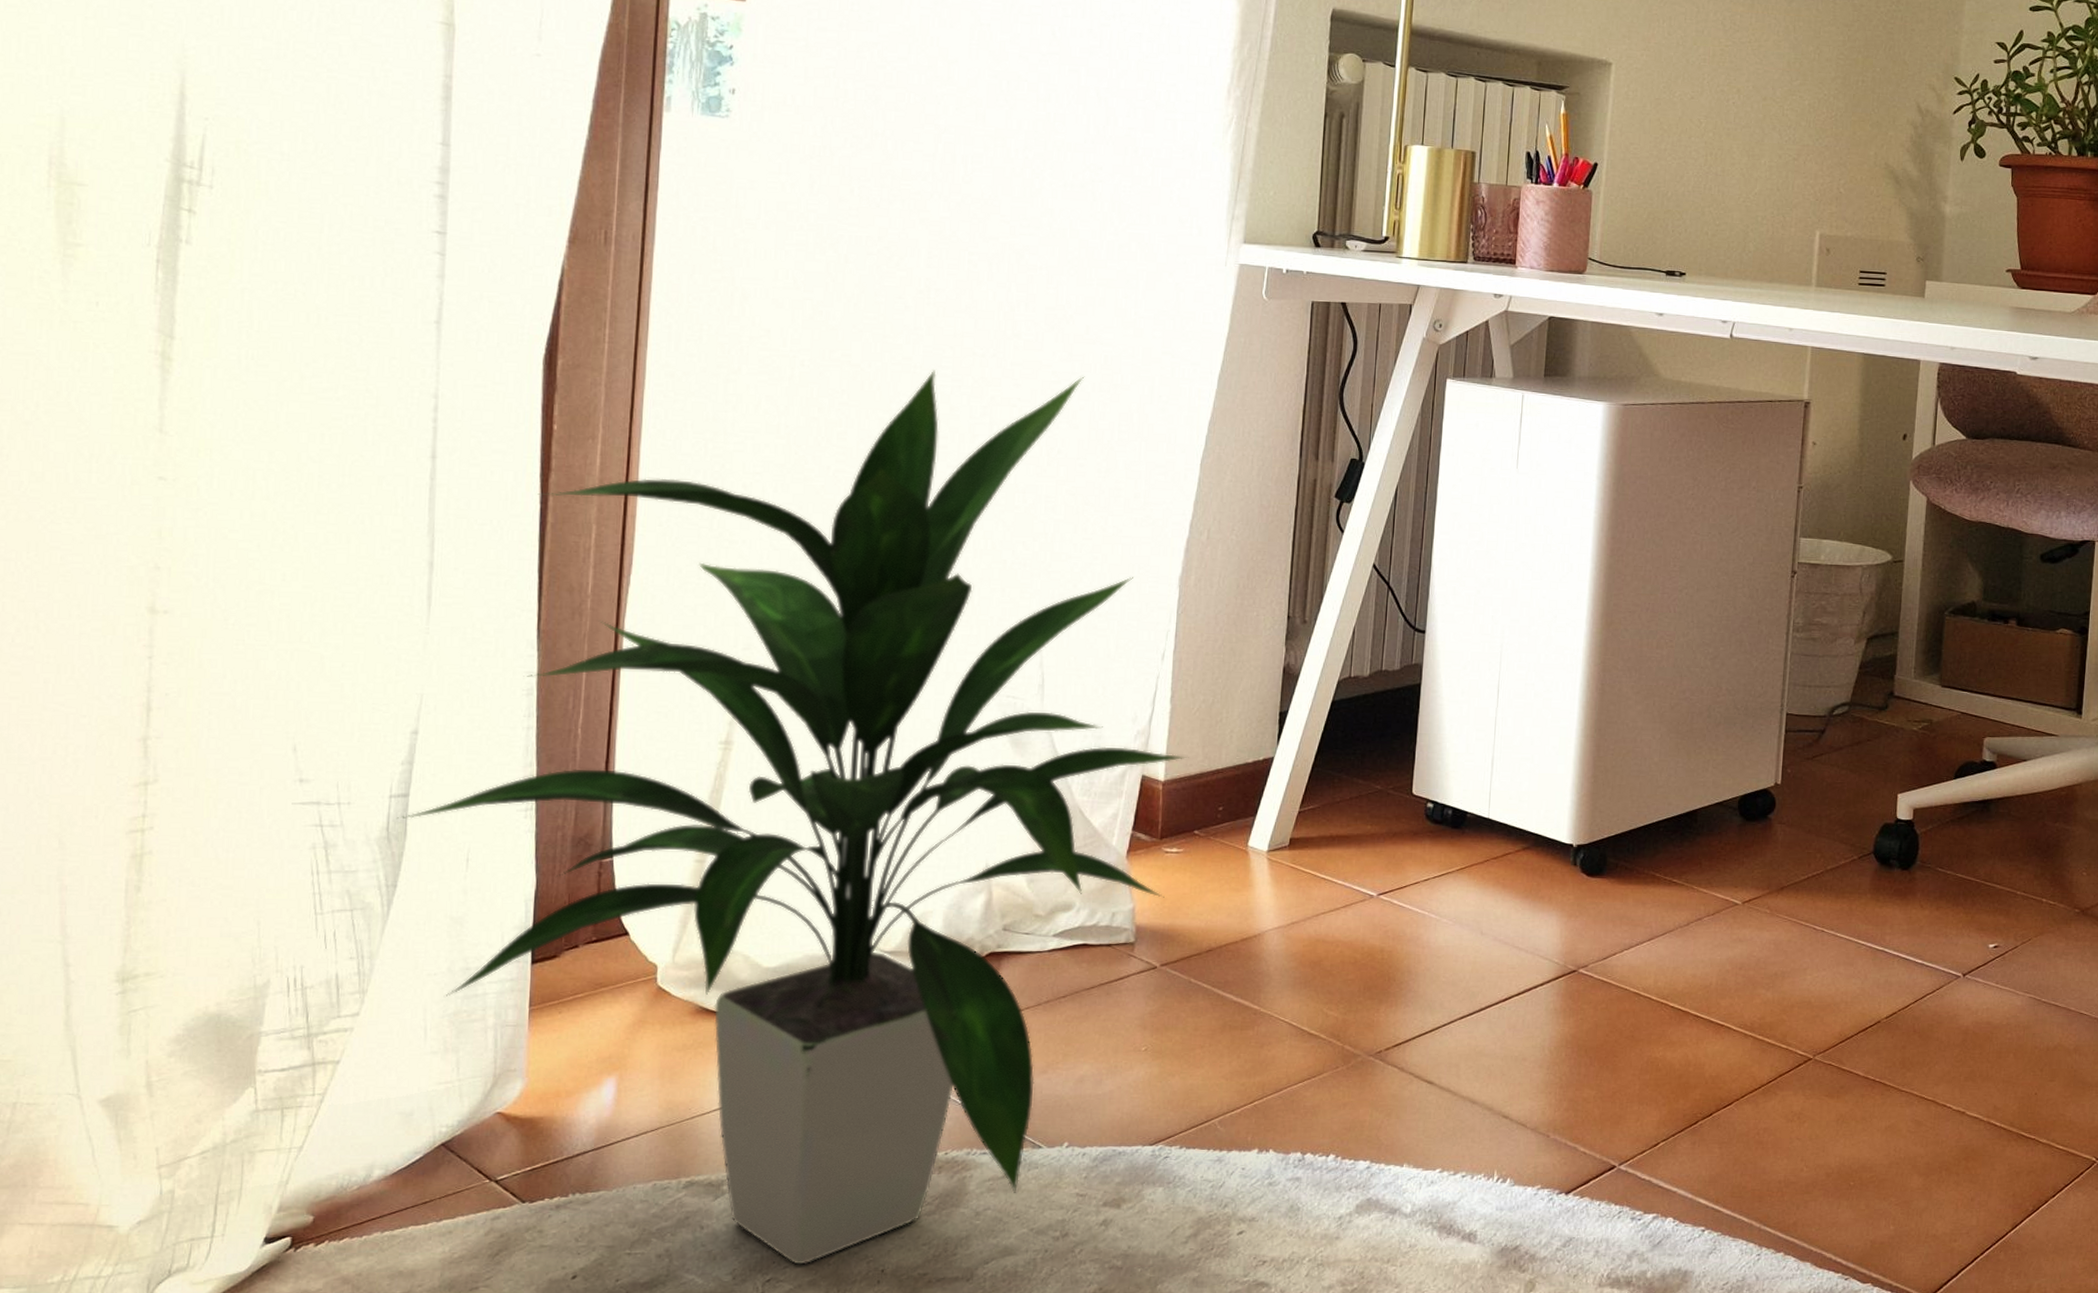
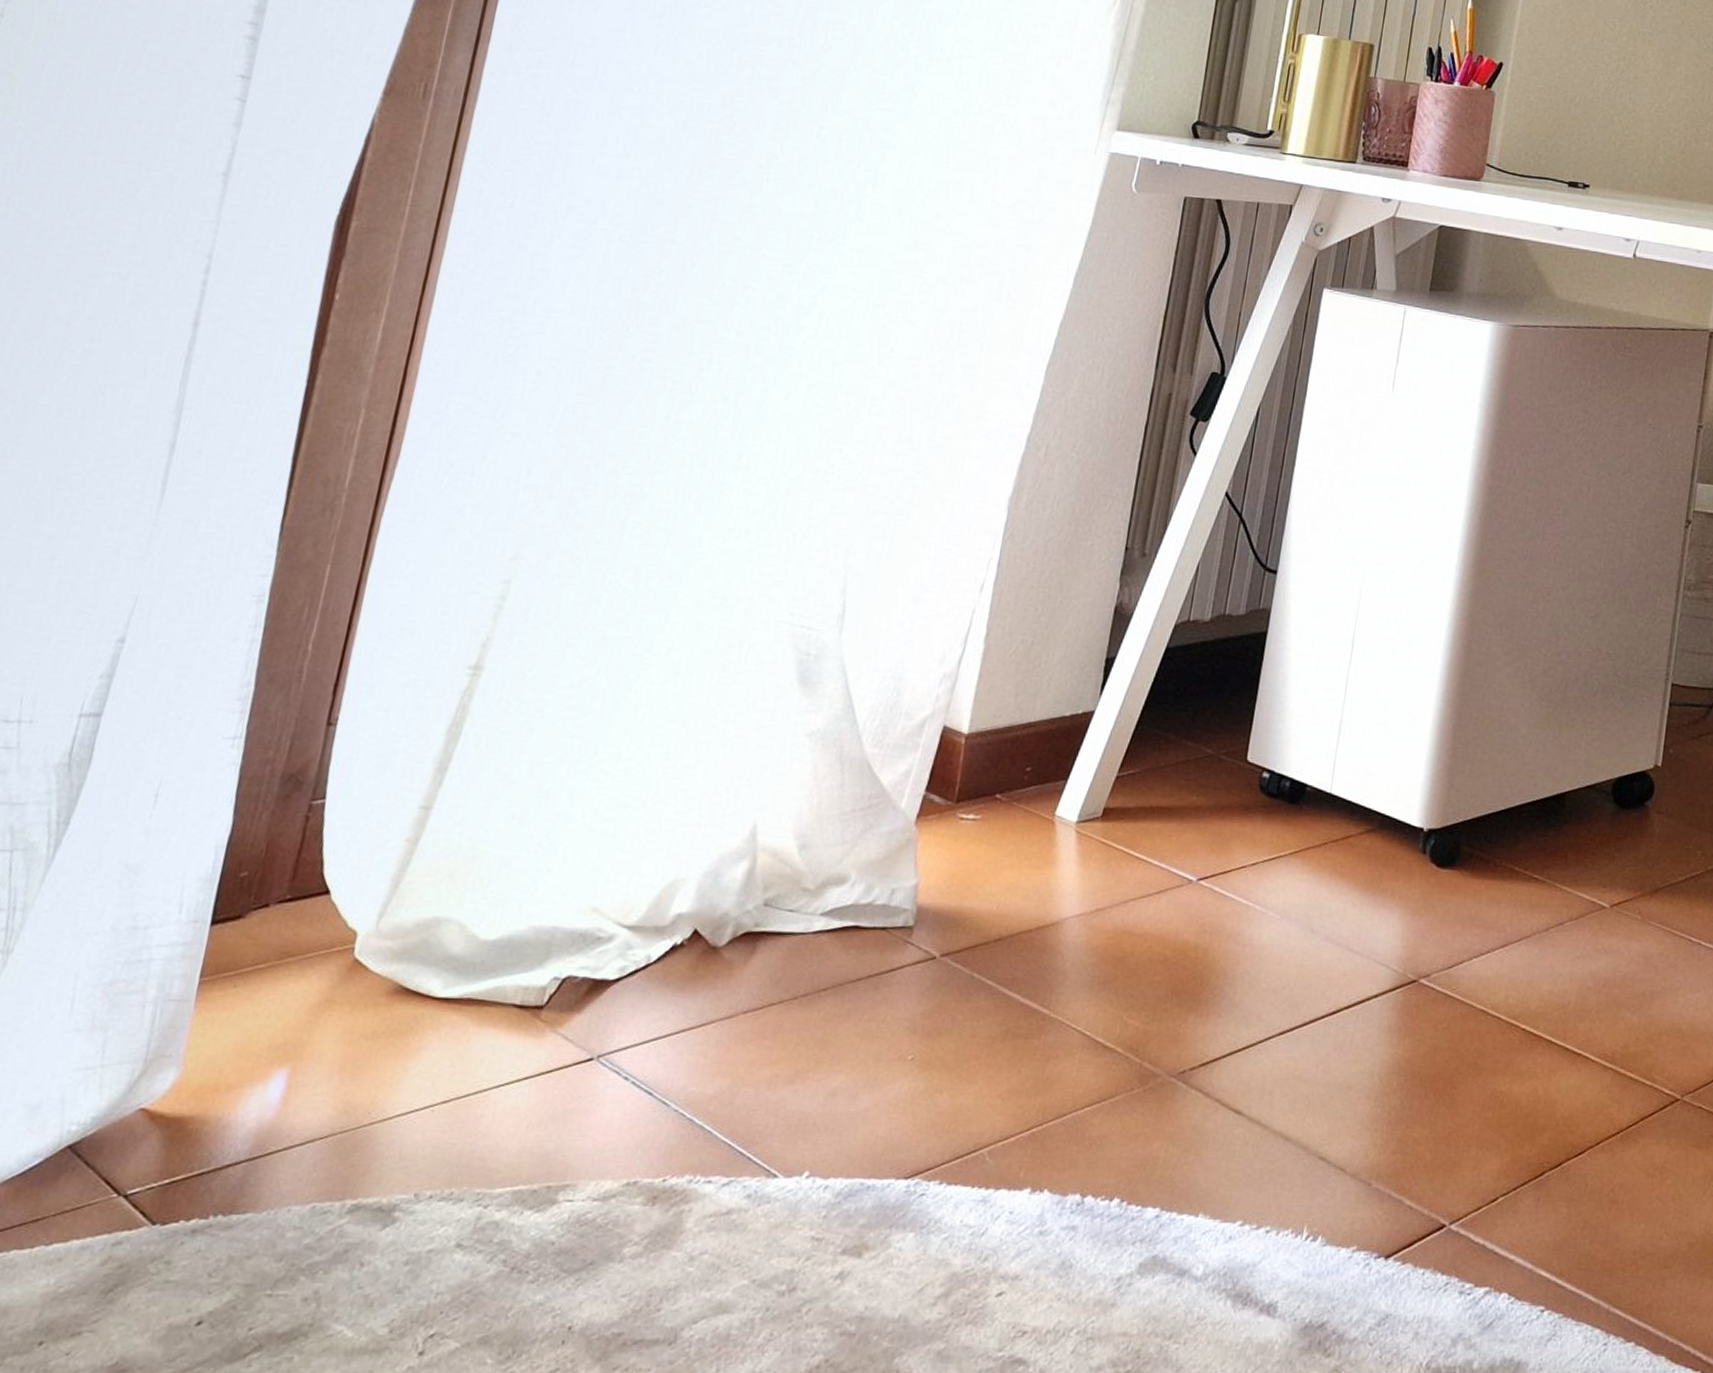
indoor plant: present [396,370,1187,1265] -> none [82,252,996,1317]

